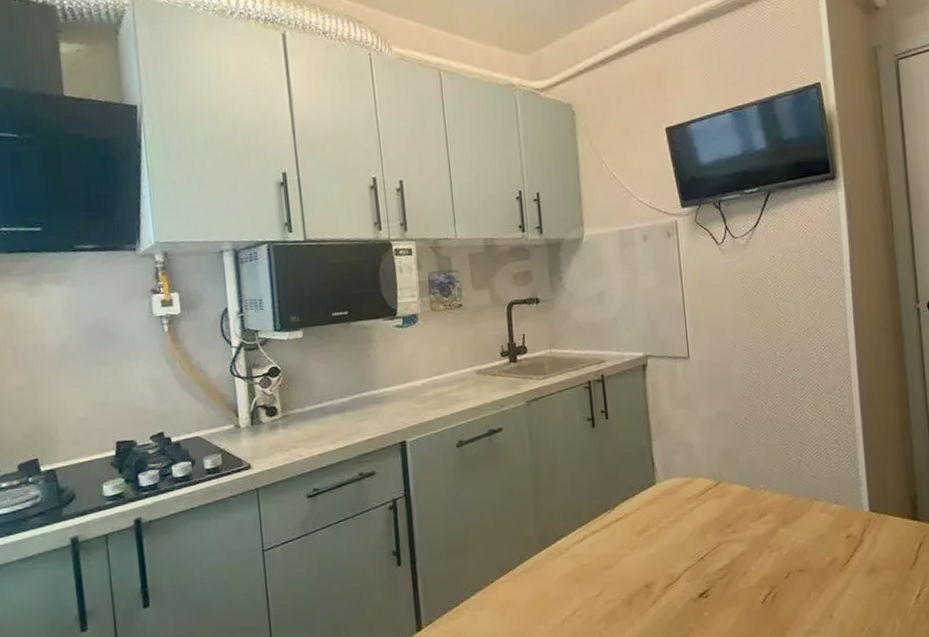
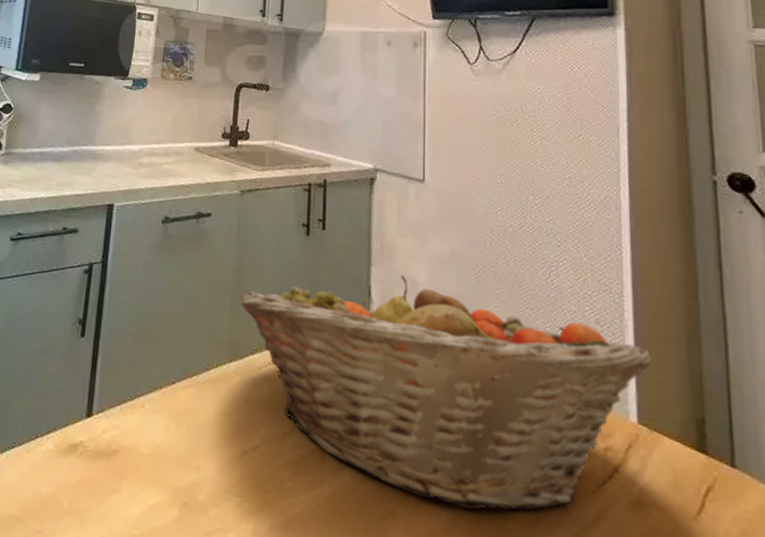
fruit basket: none [541,442,877,613] -> present [240,275,652,512]

